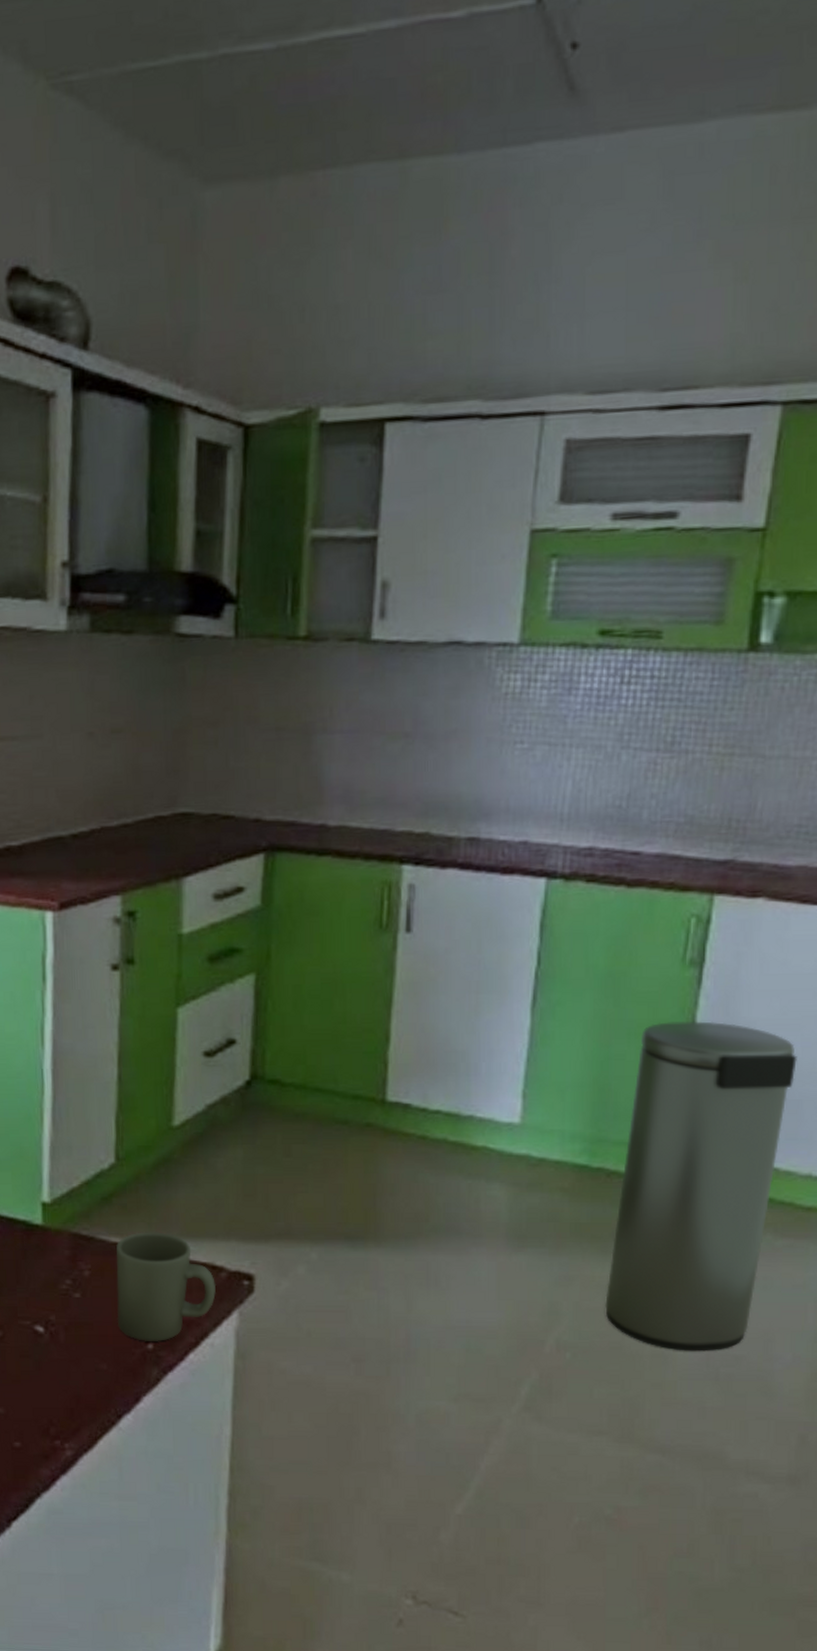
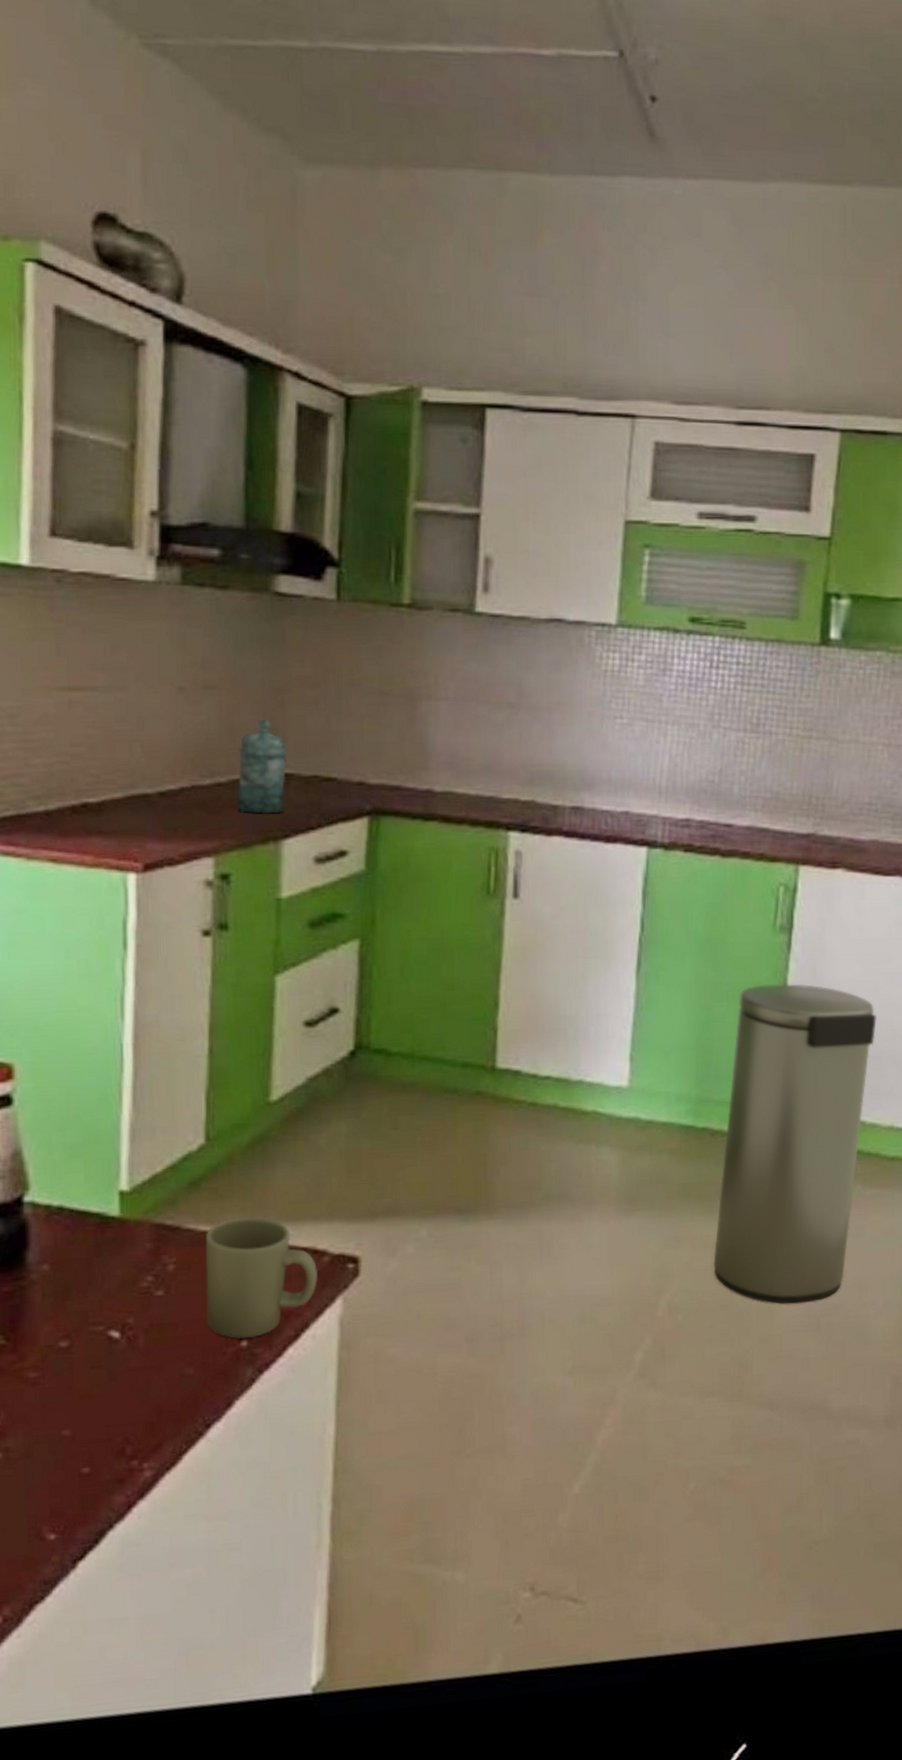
canister: none [142,759,189,853] -> present [237,718,288,814]

